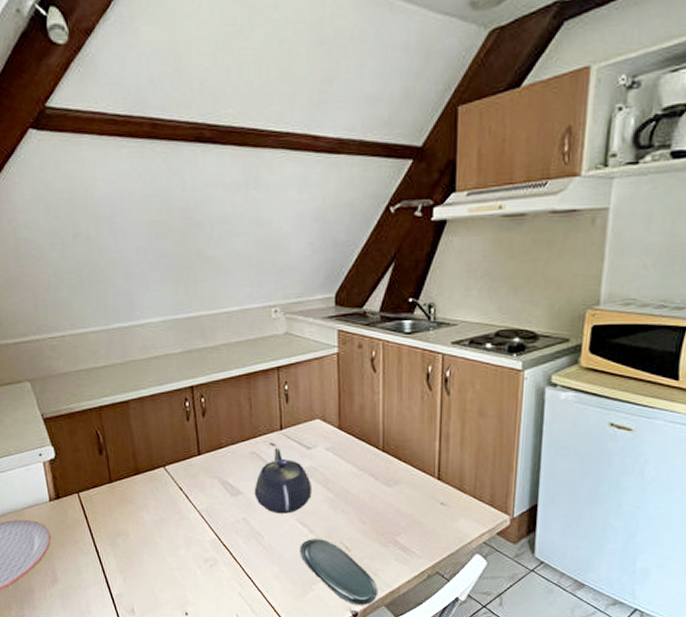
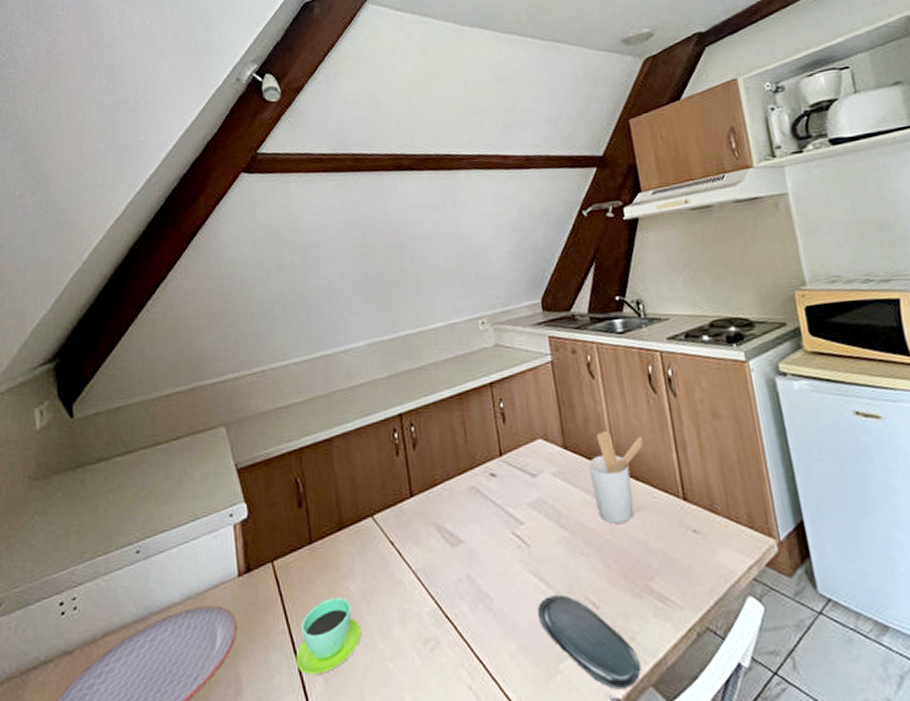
cup: none [99,524,154,574] -> present [295,597,362,675]
teapot: present [254,447,312,514] -> none [476,478,544,565]
utensil holder: none [359,418,412,493] -> present [588,431,644,525]

